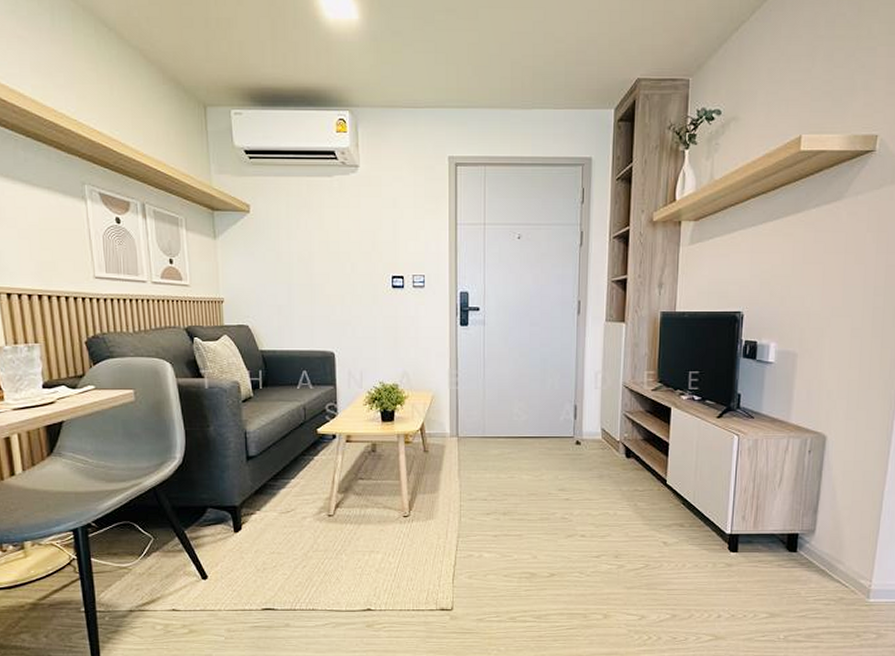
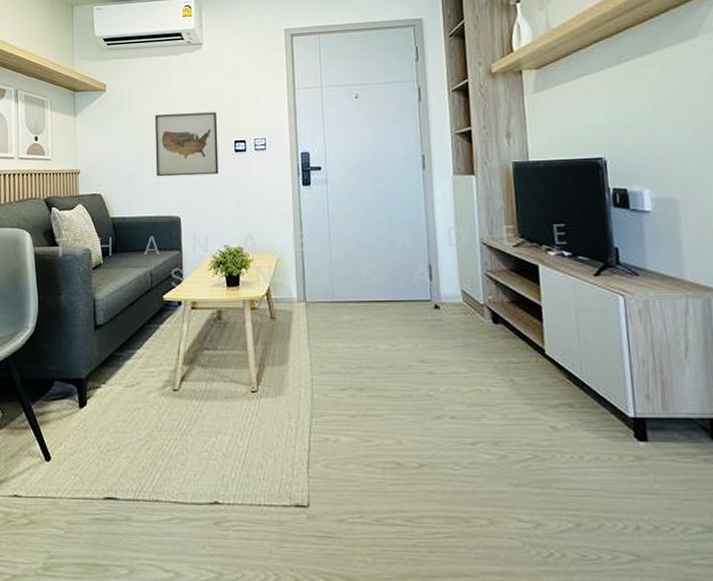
wall art: none [306,243,375,310] -> present [155,112,219,177]

